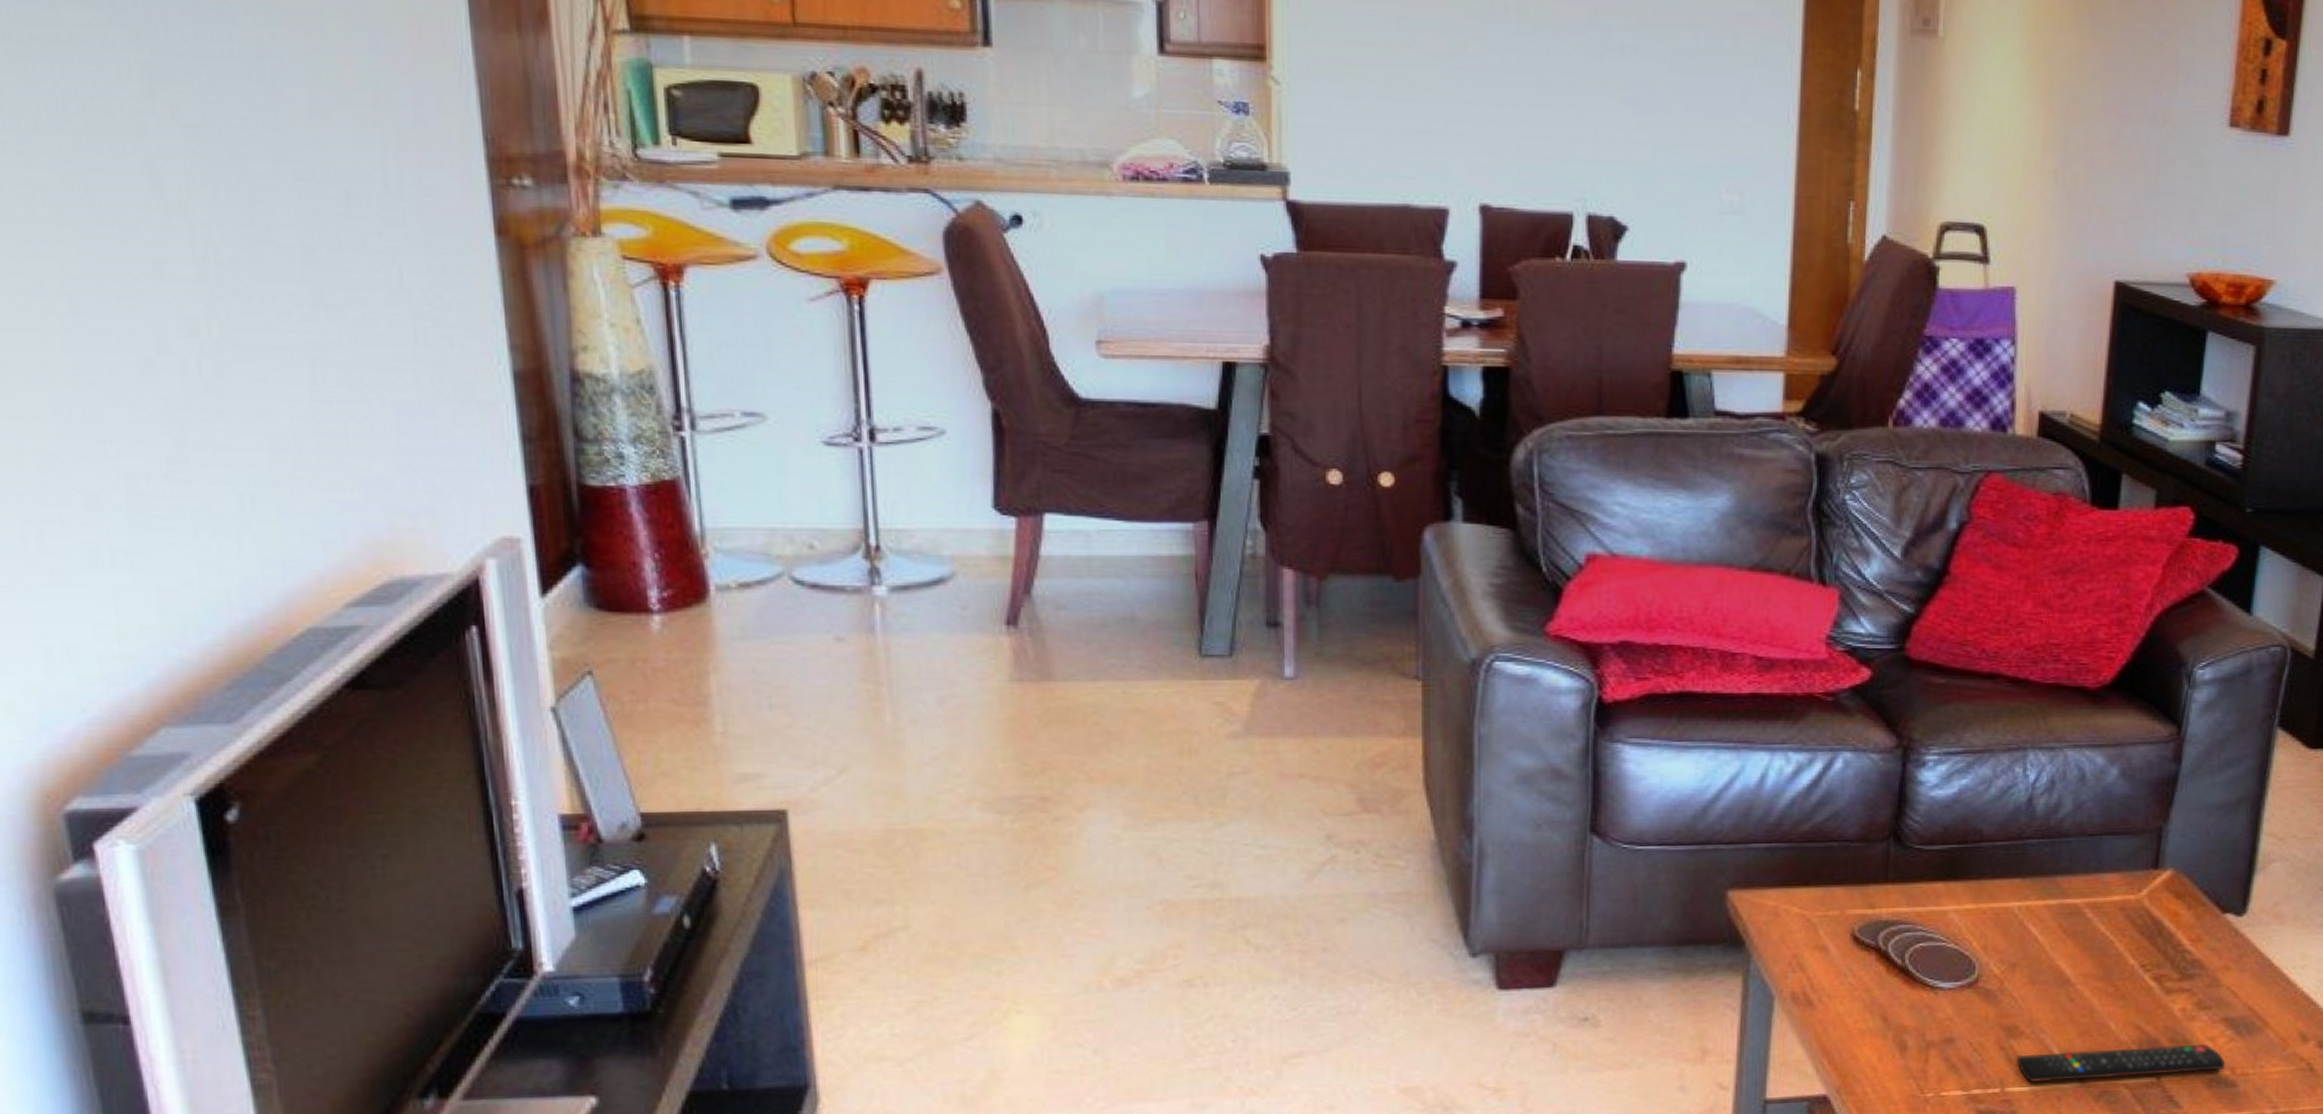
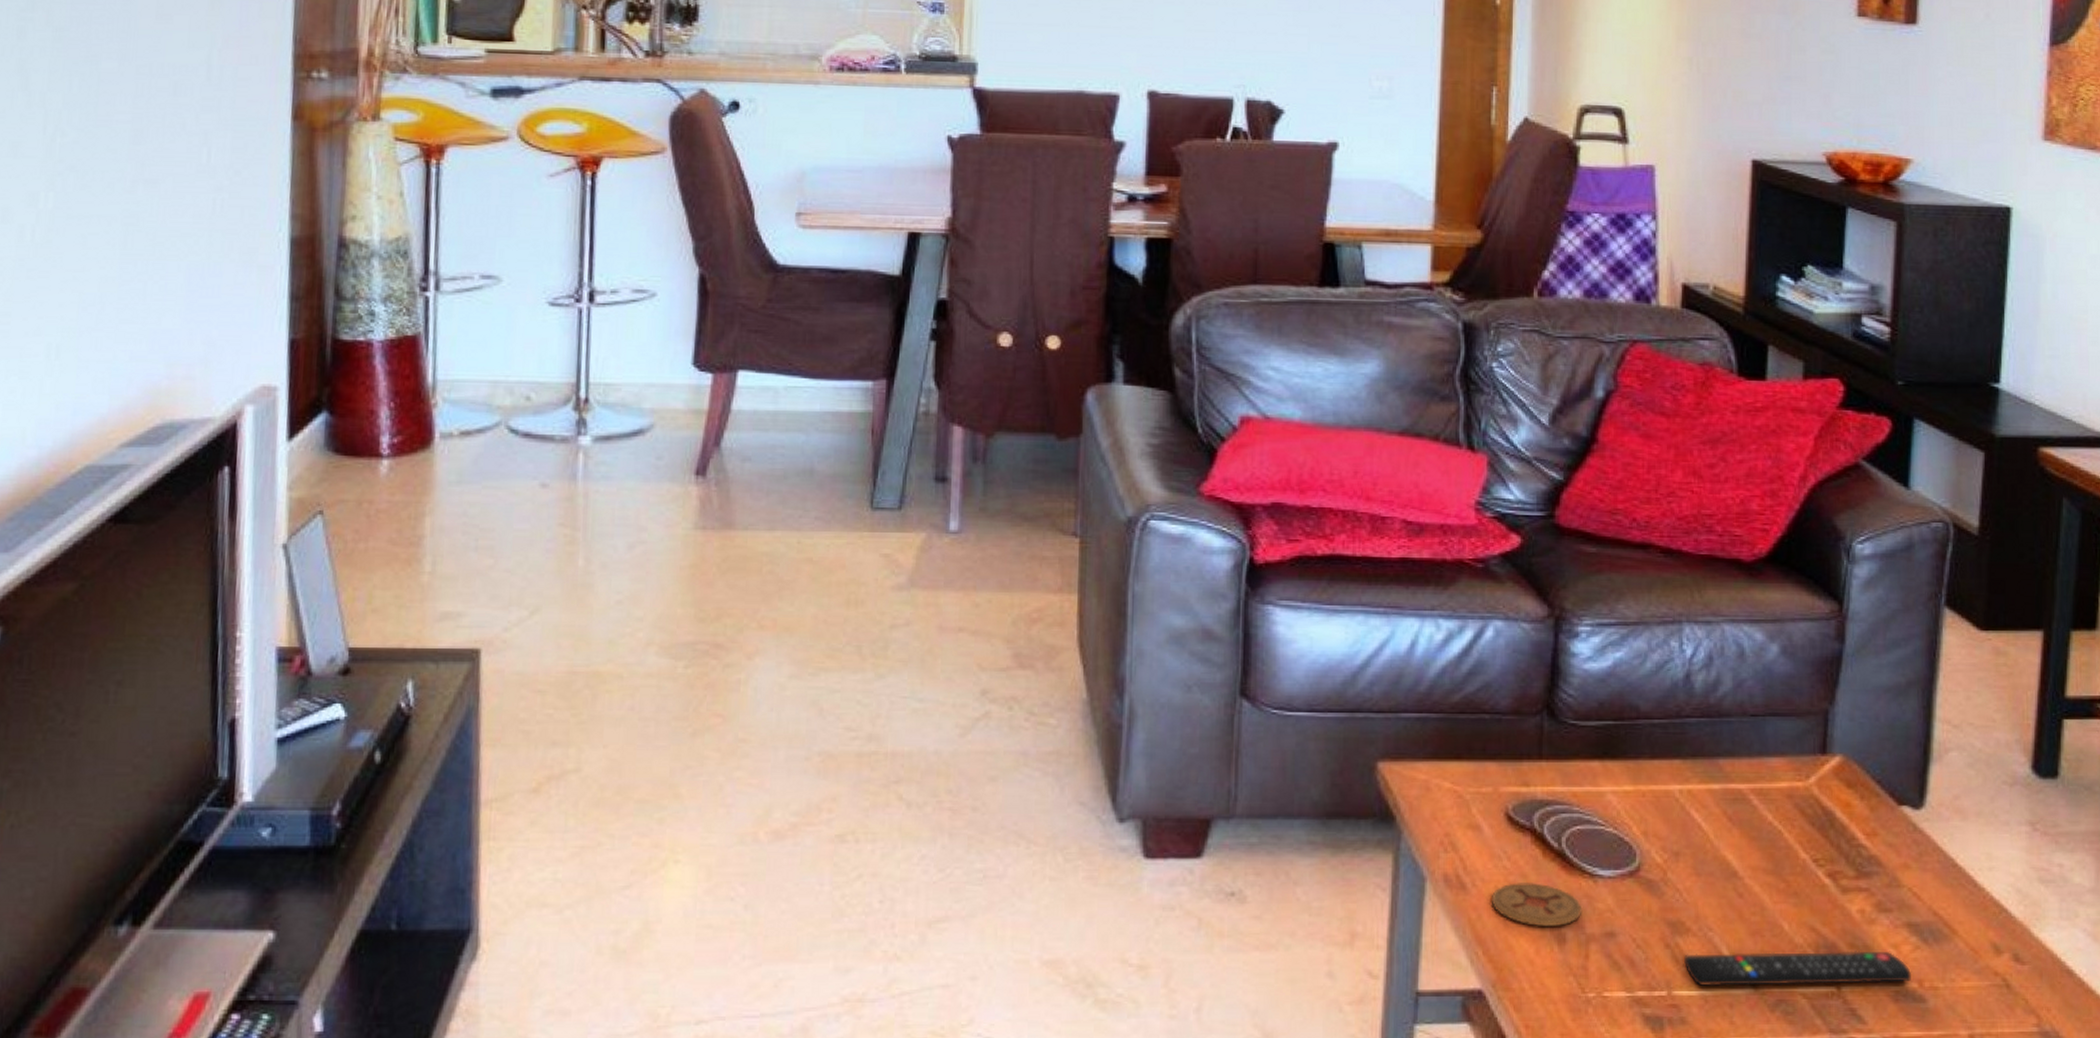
coaster: none [1837,997,1923,1037] -> present [1492,883,1583,927]

